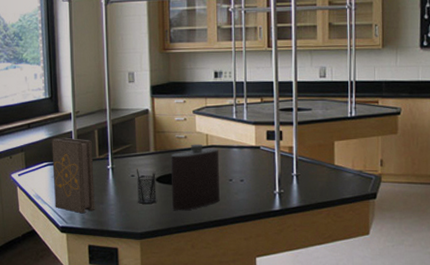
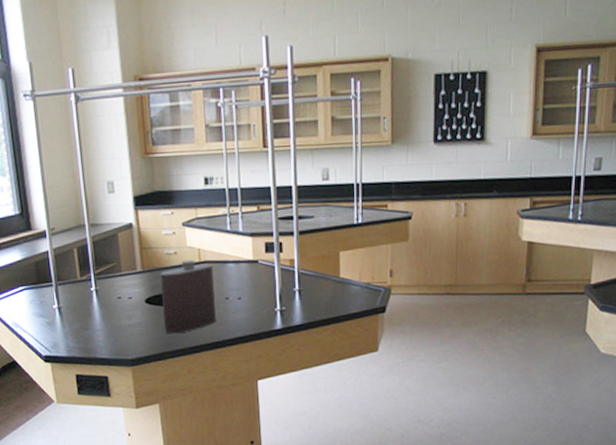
book: present [52,137,95,214] -> none [26,258,80,341]
pencil holder: present [136,168,157,204] -> none [122,289,147,328]

